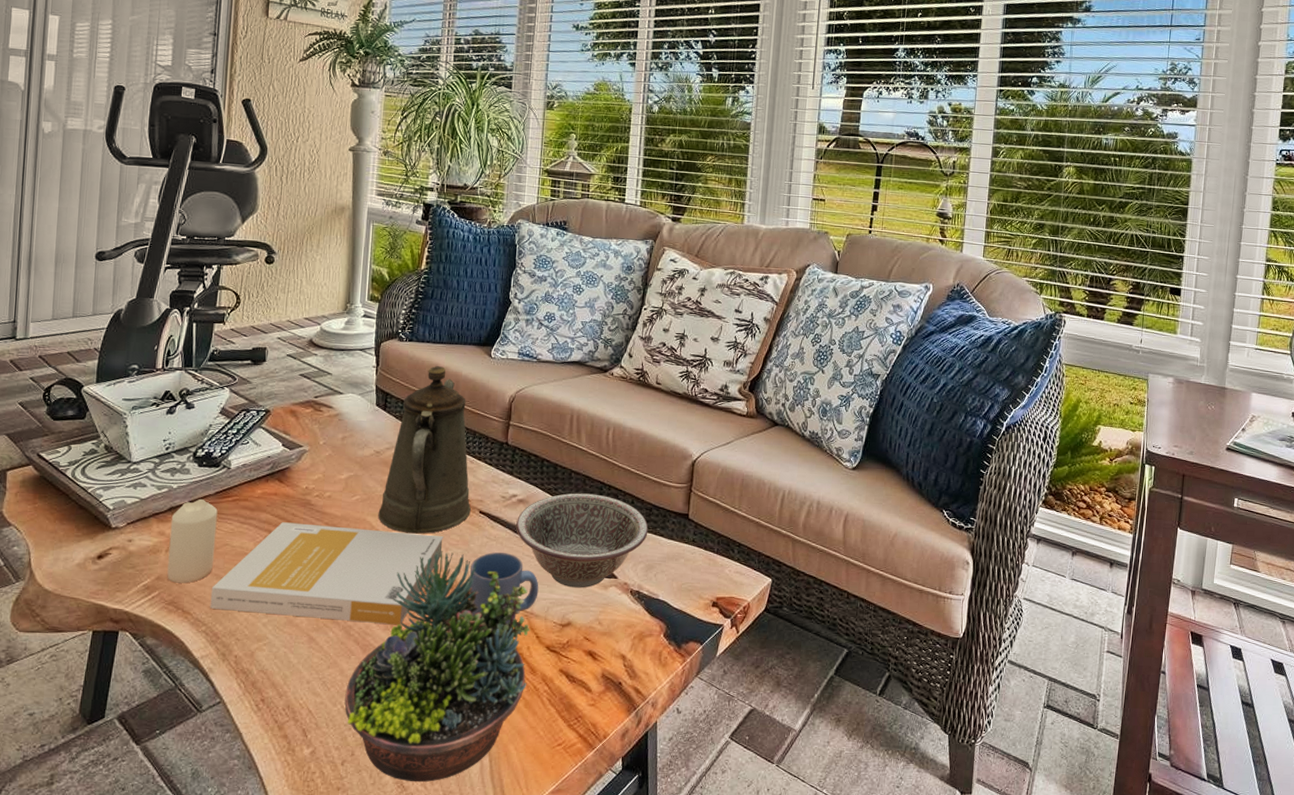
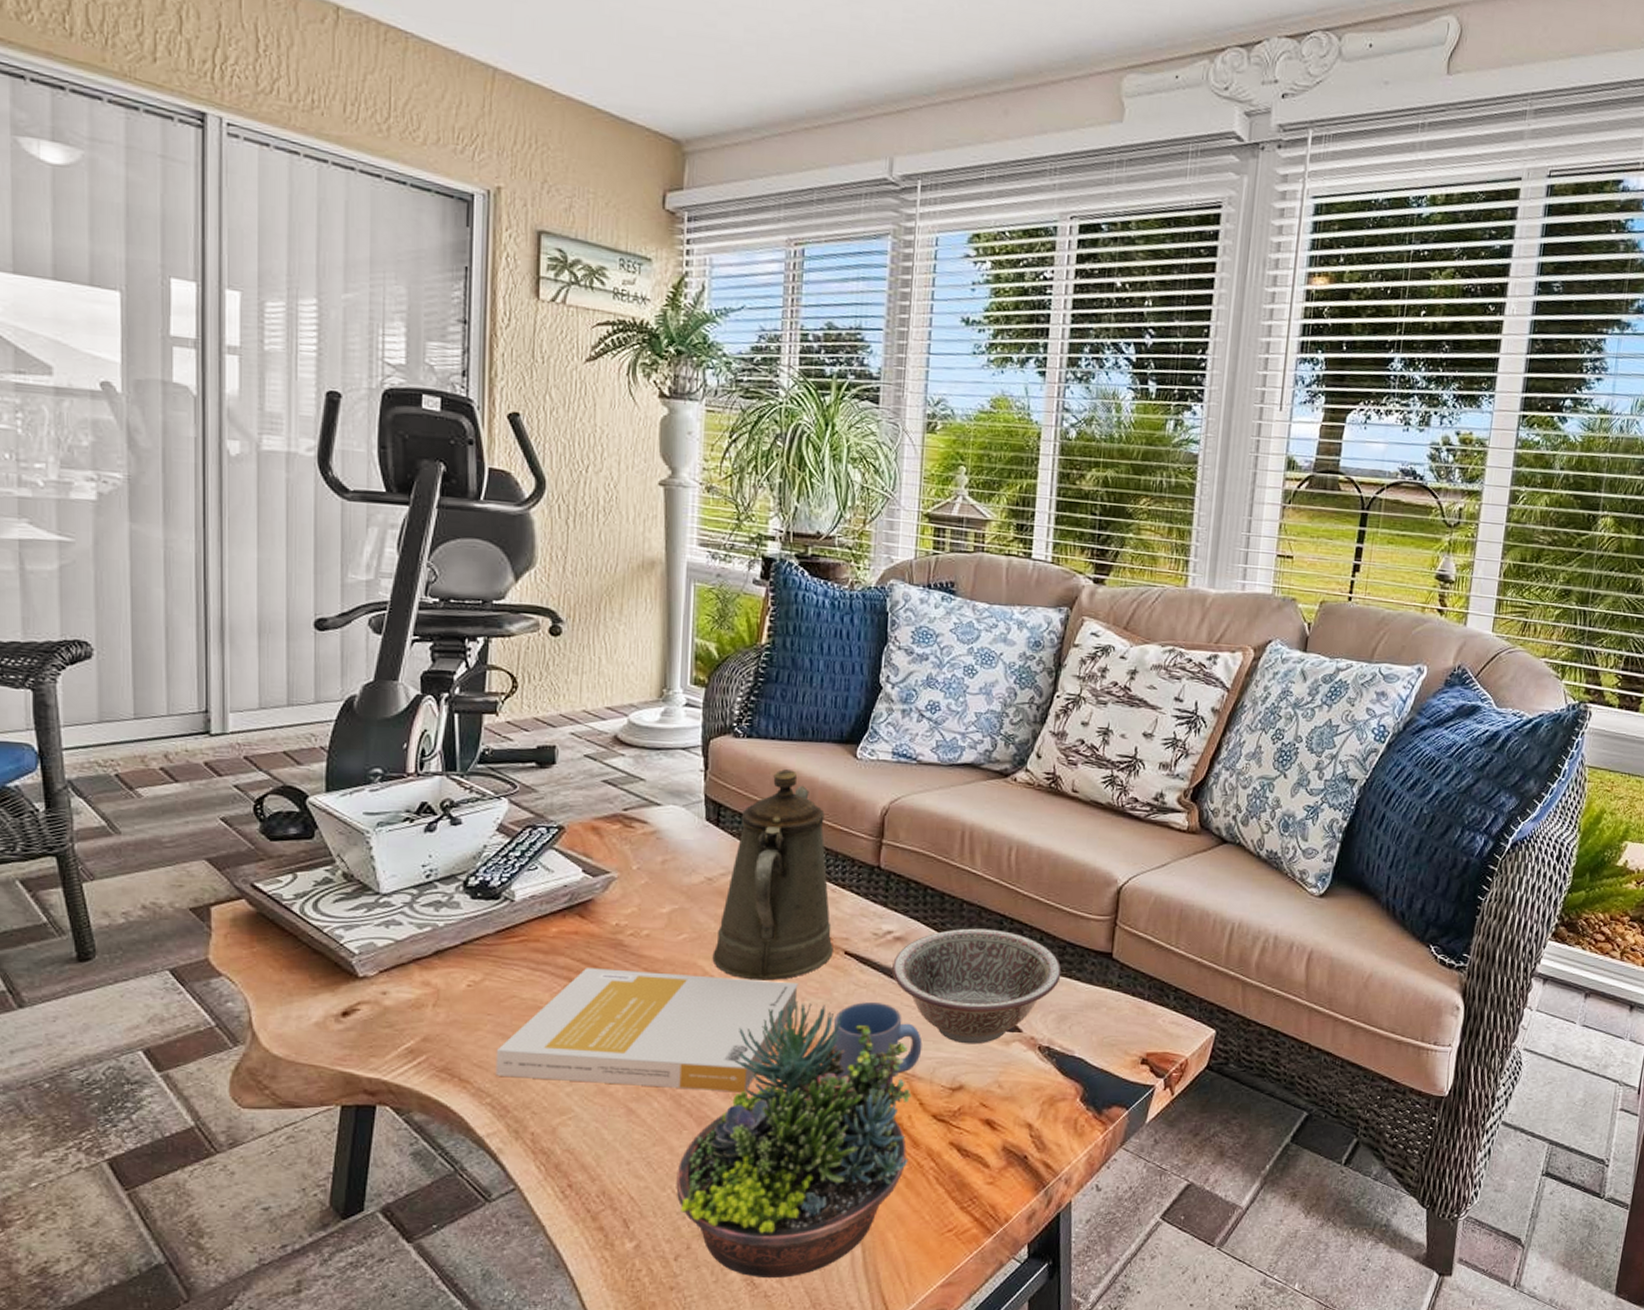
candle: present [167,498,218,583] -> none [436,939,500,1045]

